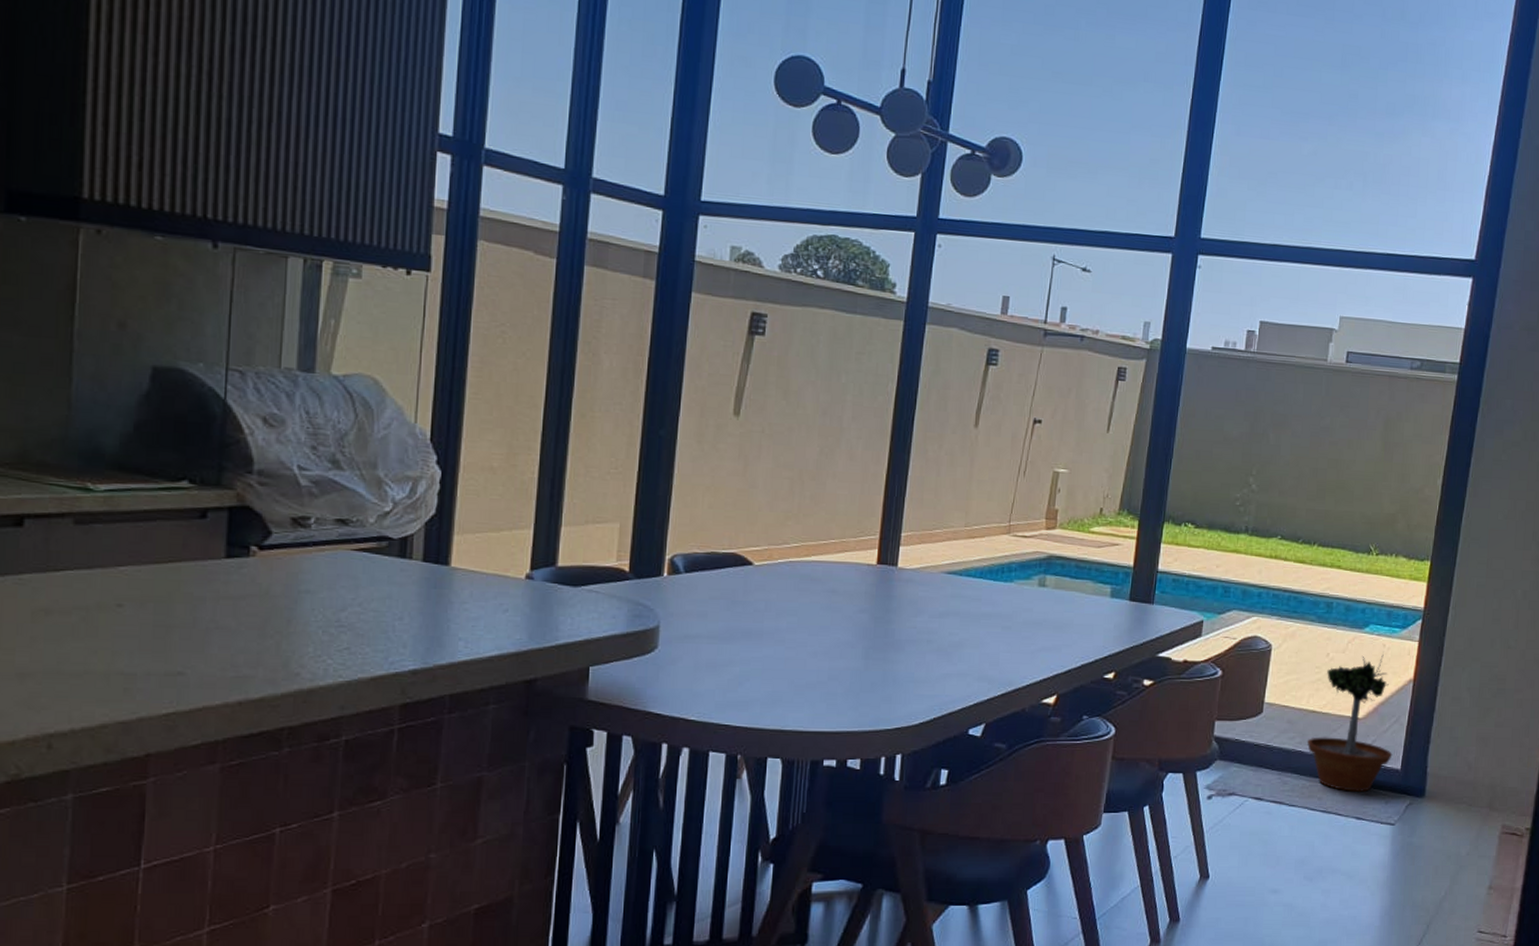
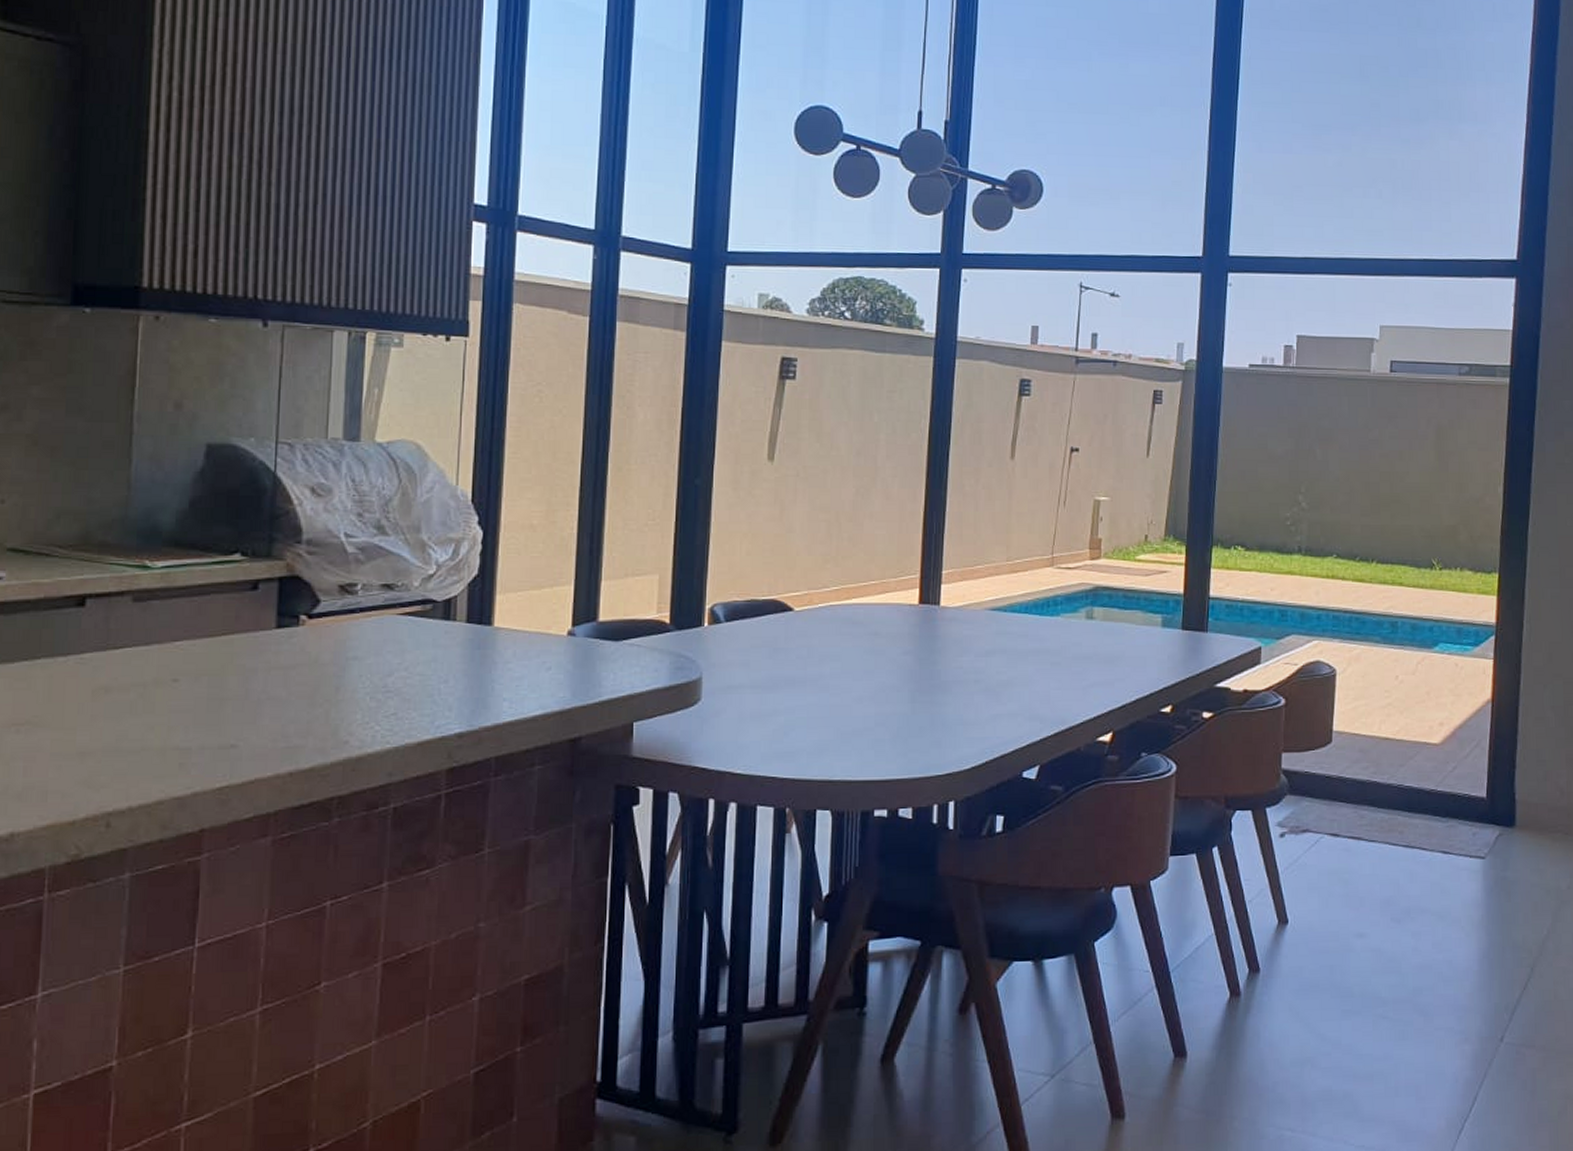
potted tree: present [1306,653,1393,793] -> none [1382,673,1476,825]

